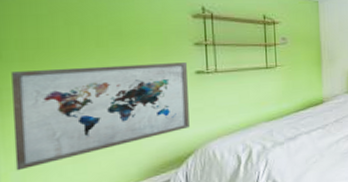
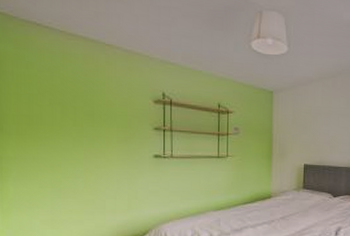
wall art: present [12,62,190,171] -> none [9,143,148,229]

